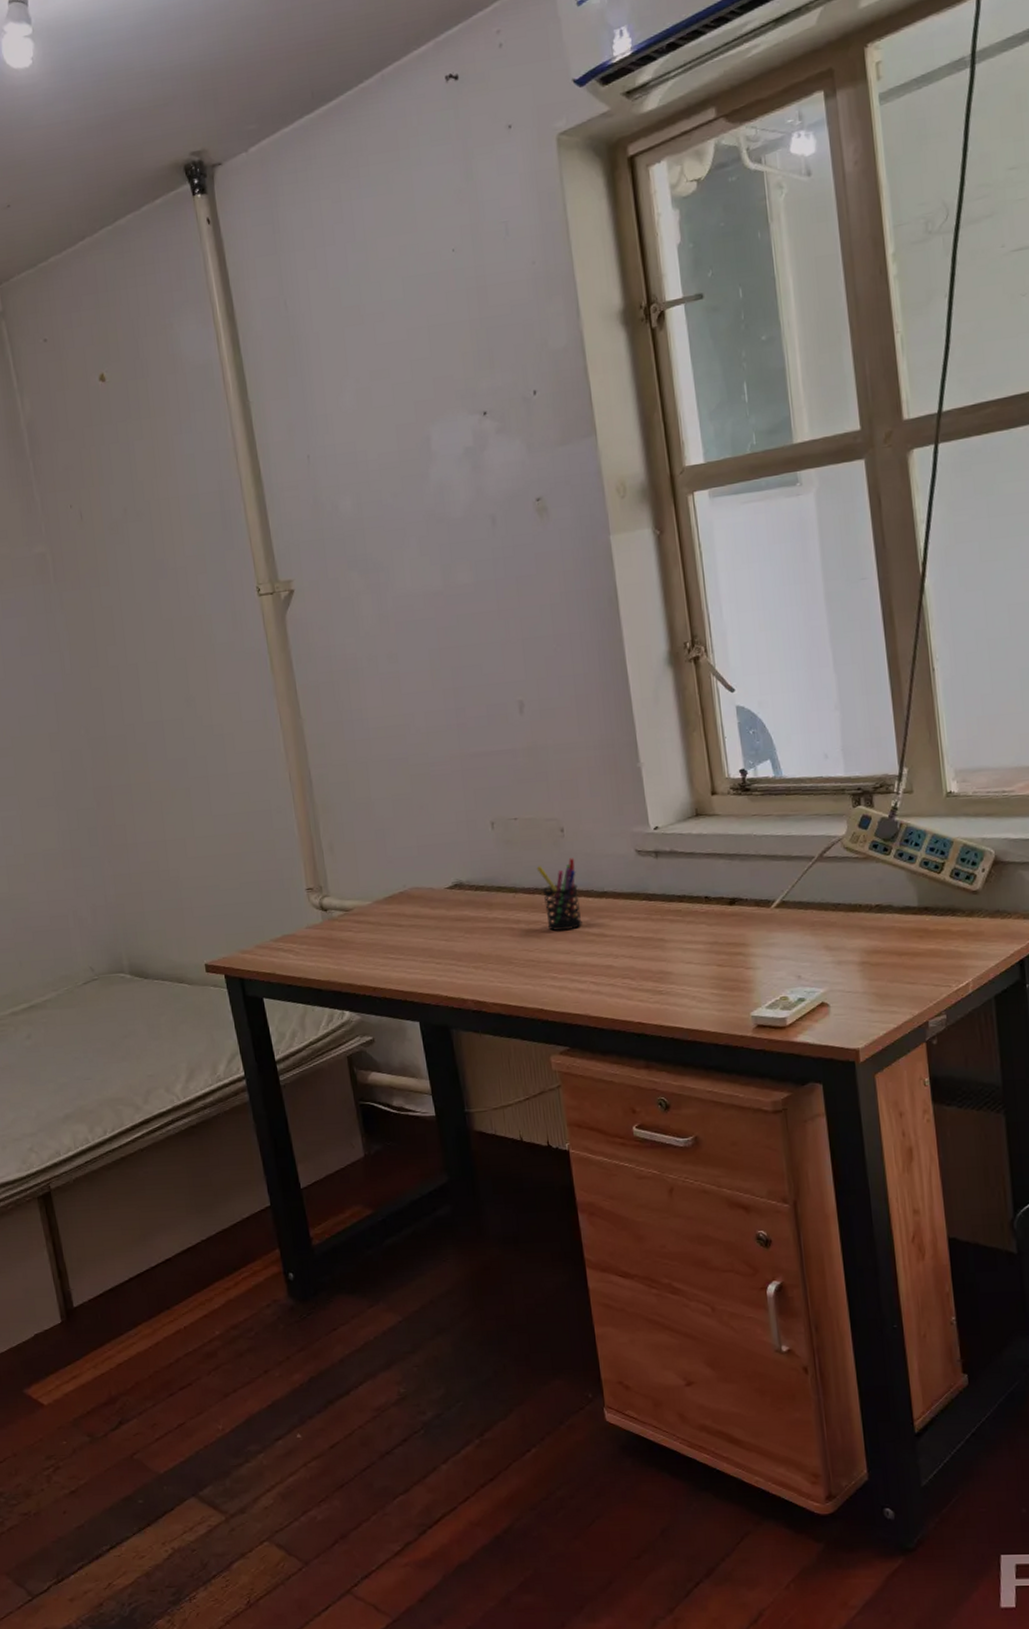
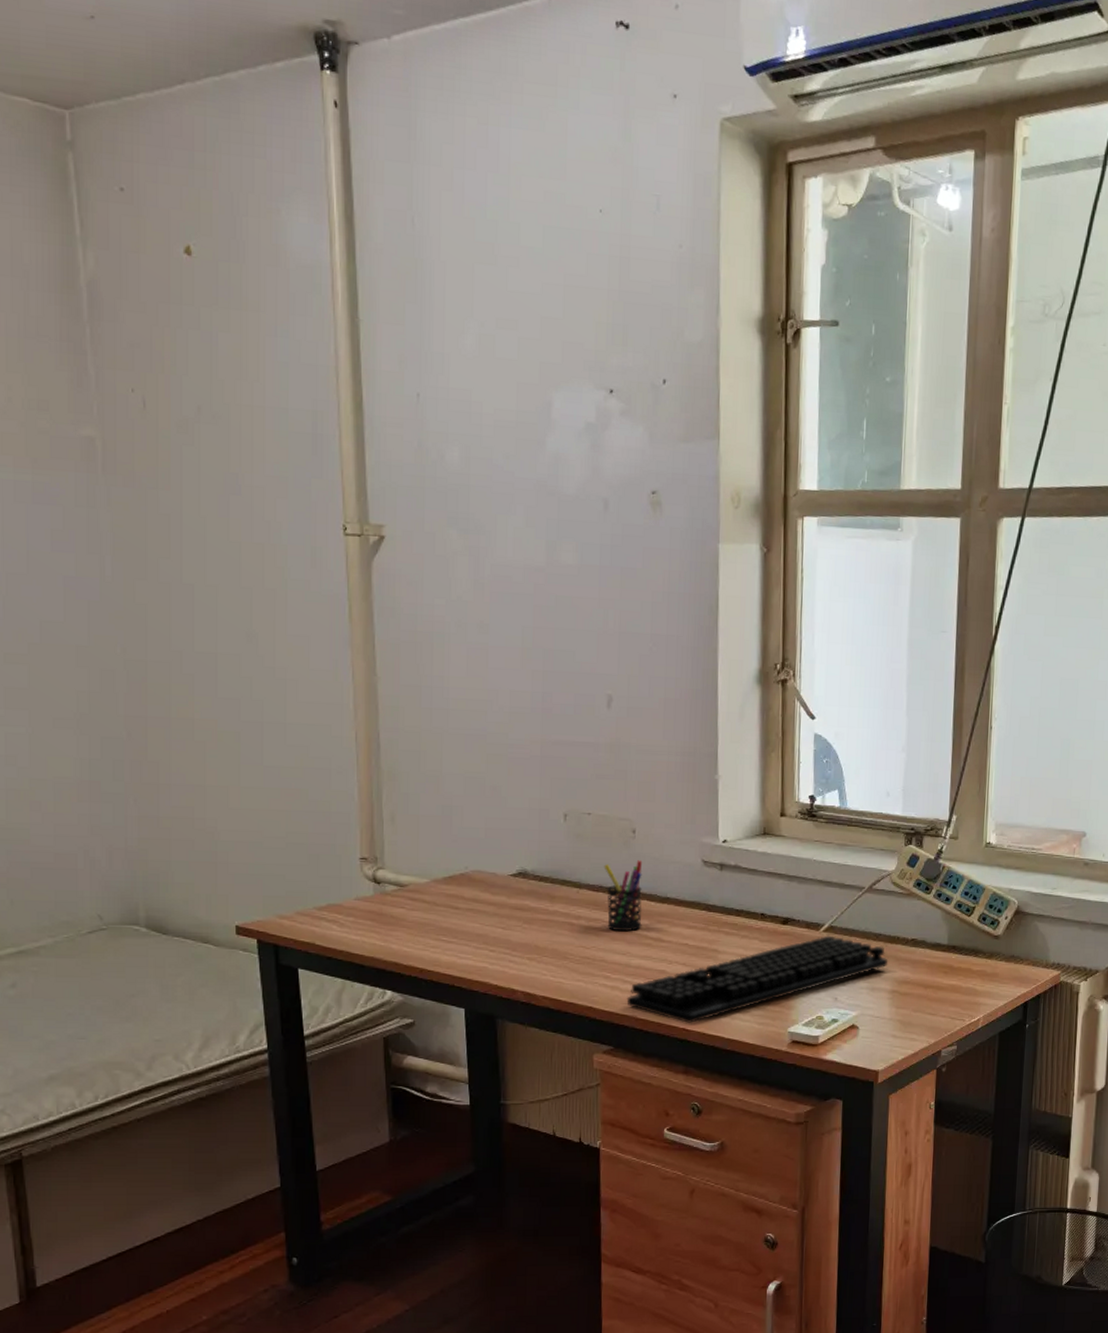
keyboard: none [576,911,853,1017] -> present [626,935,888,1023]

